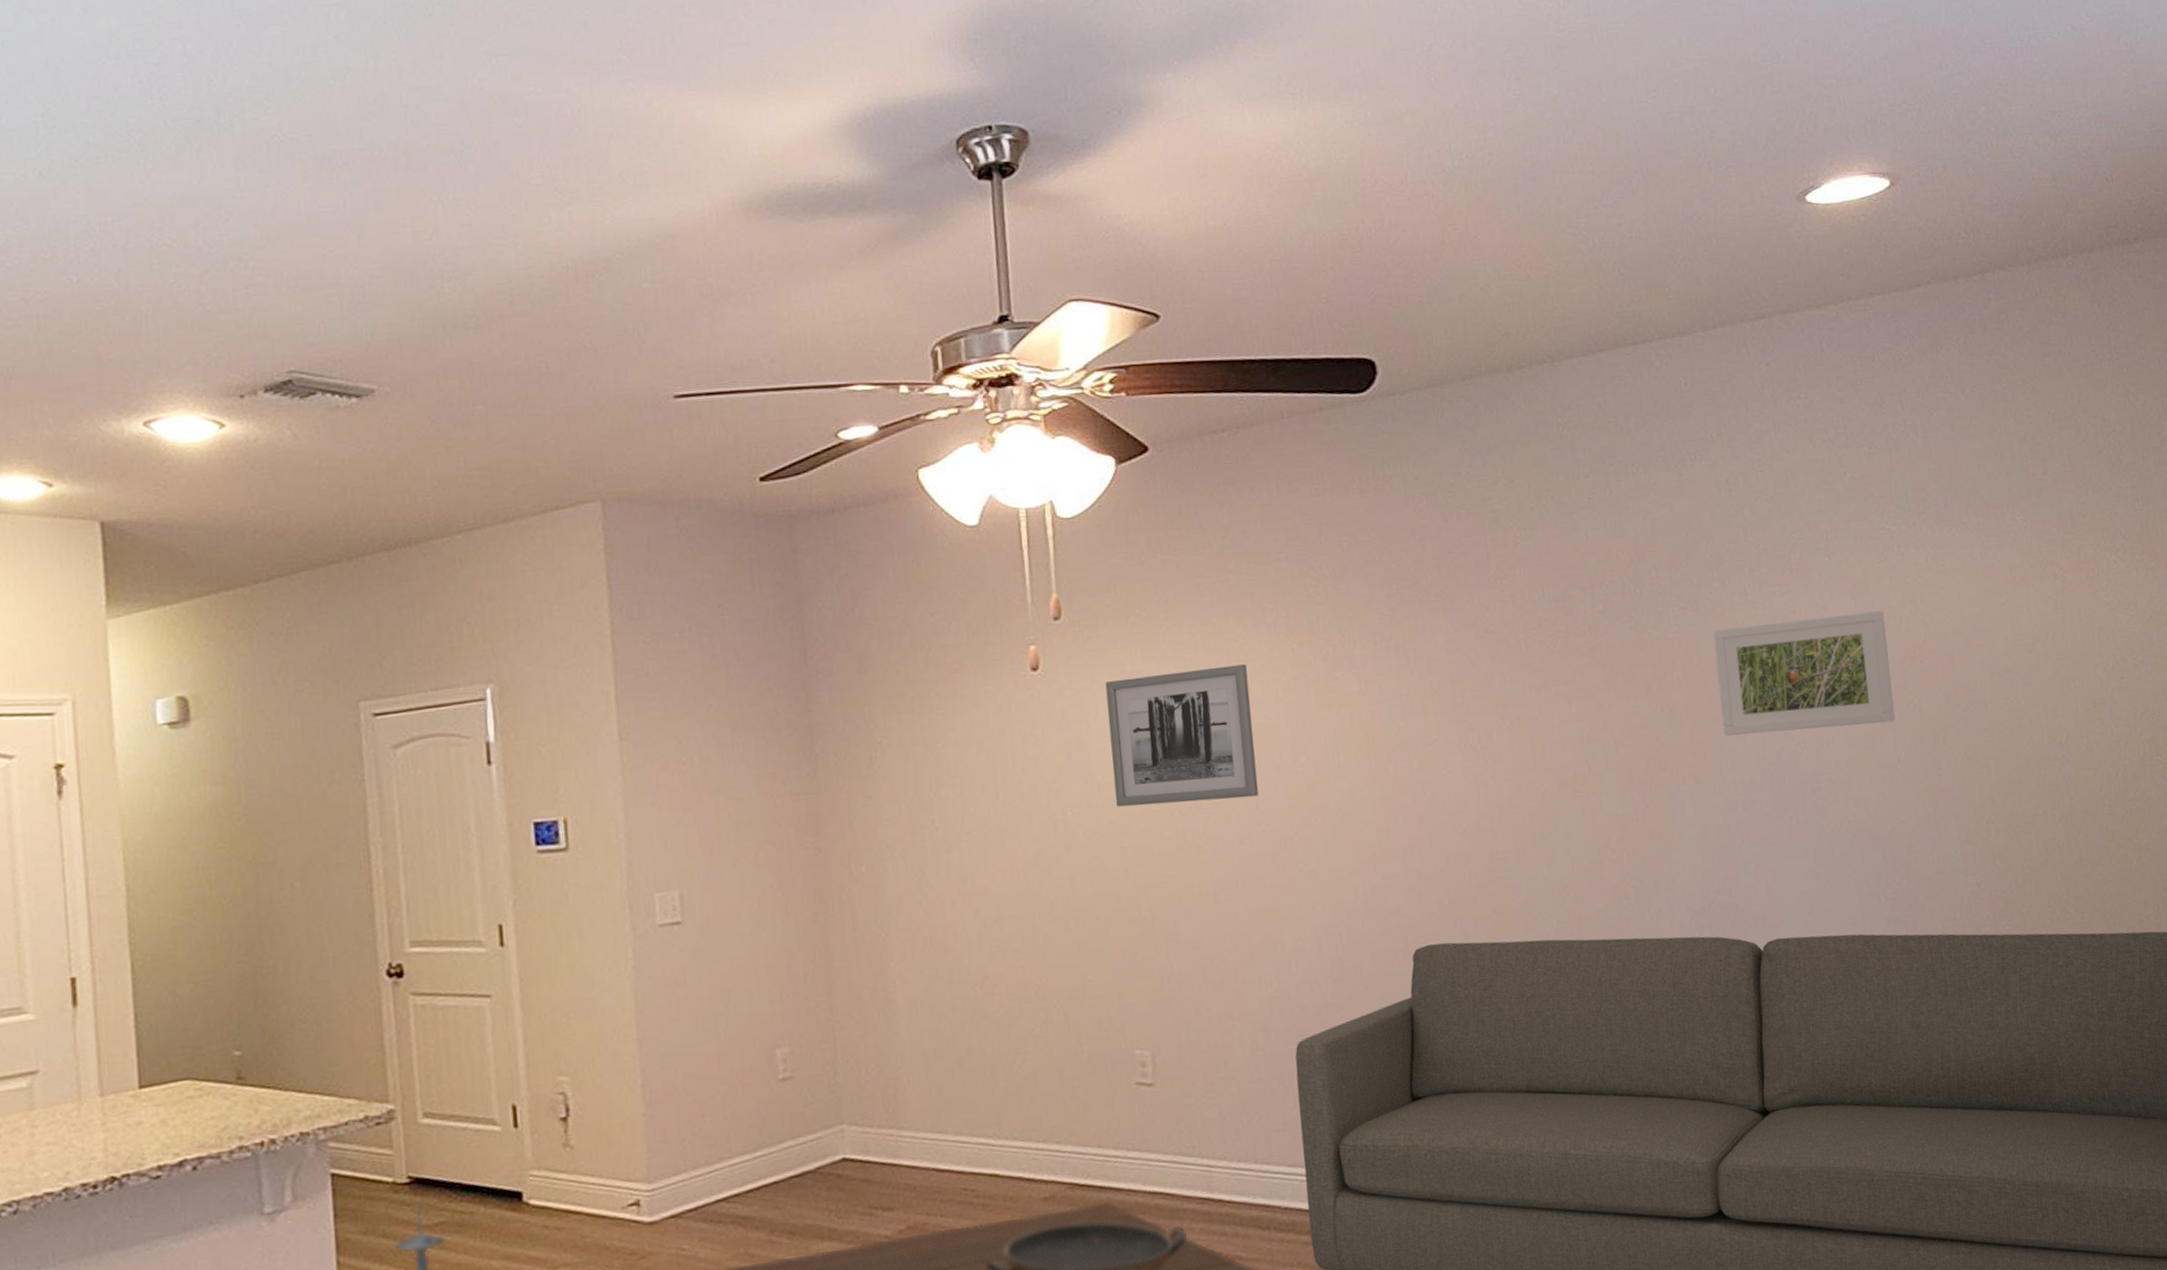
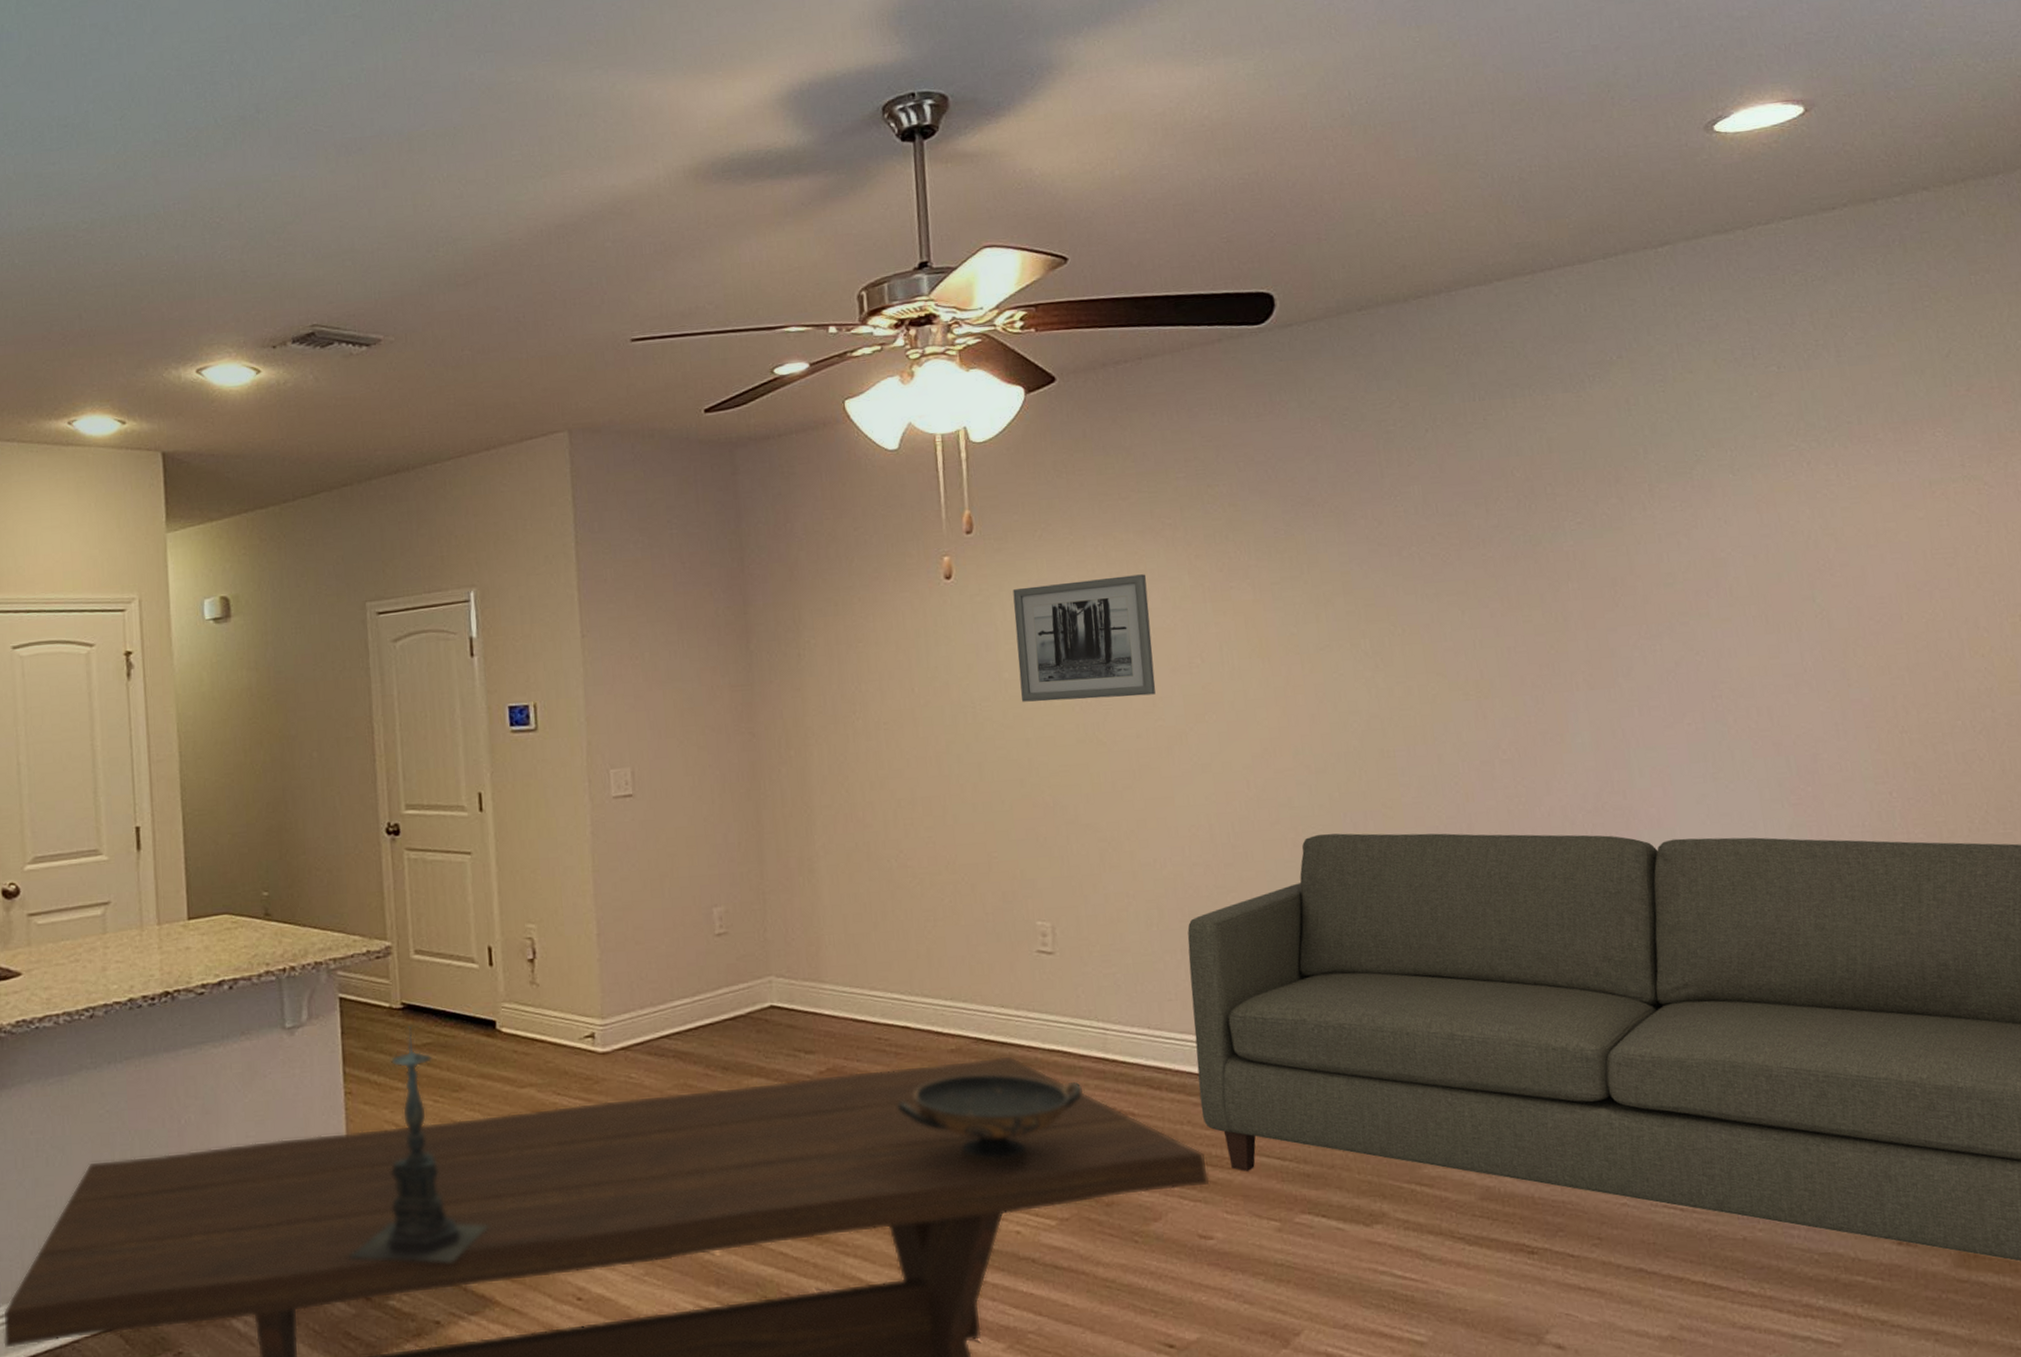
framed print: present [1713,611,1895,736] -> none [1610,525,1802,645]

